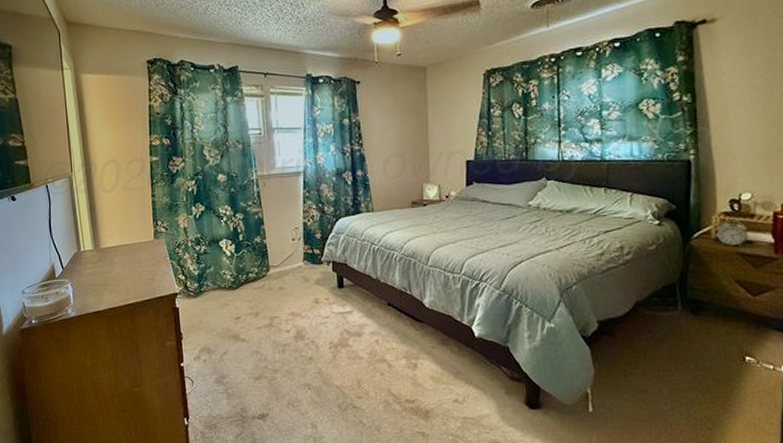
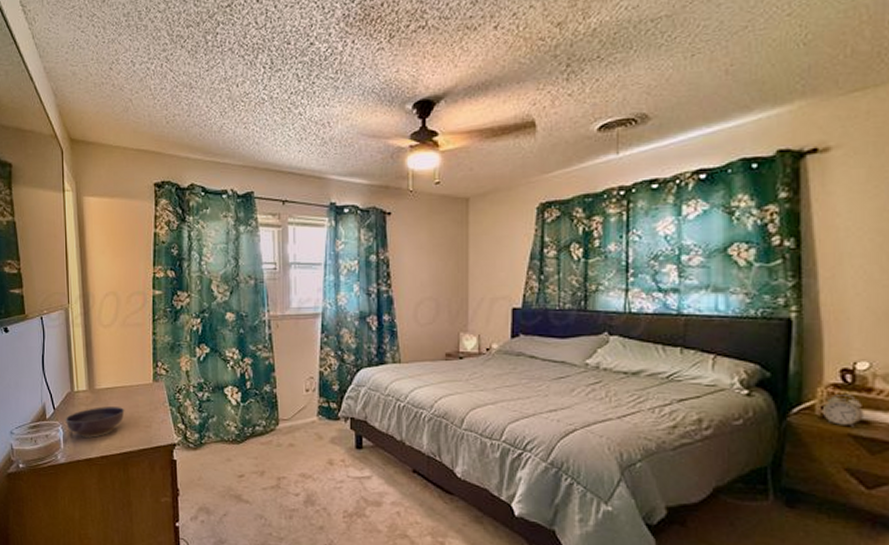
bowl: none [73,263,129,292] -> present [65,407,125,438]

